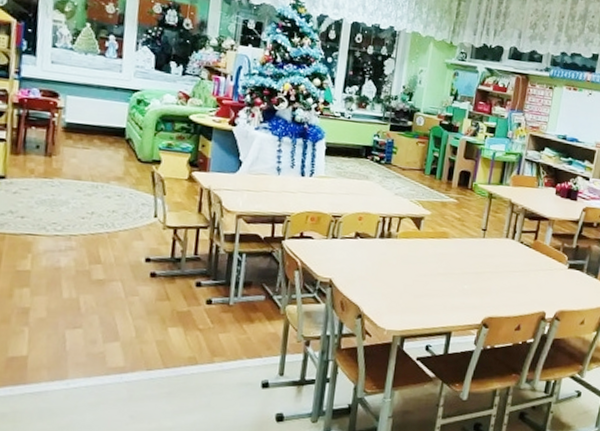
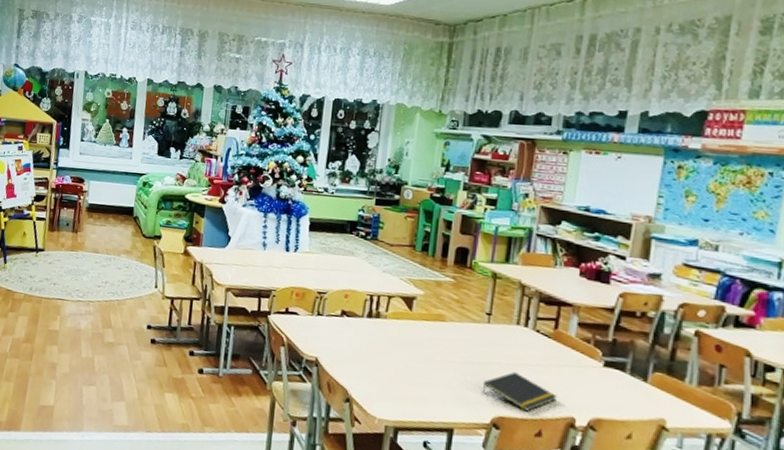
notepad: none [475,278,533,311] -> present [481,371,557,412]

